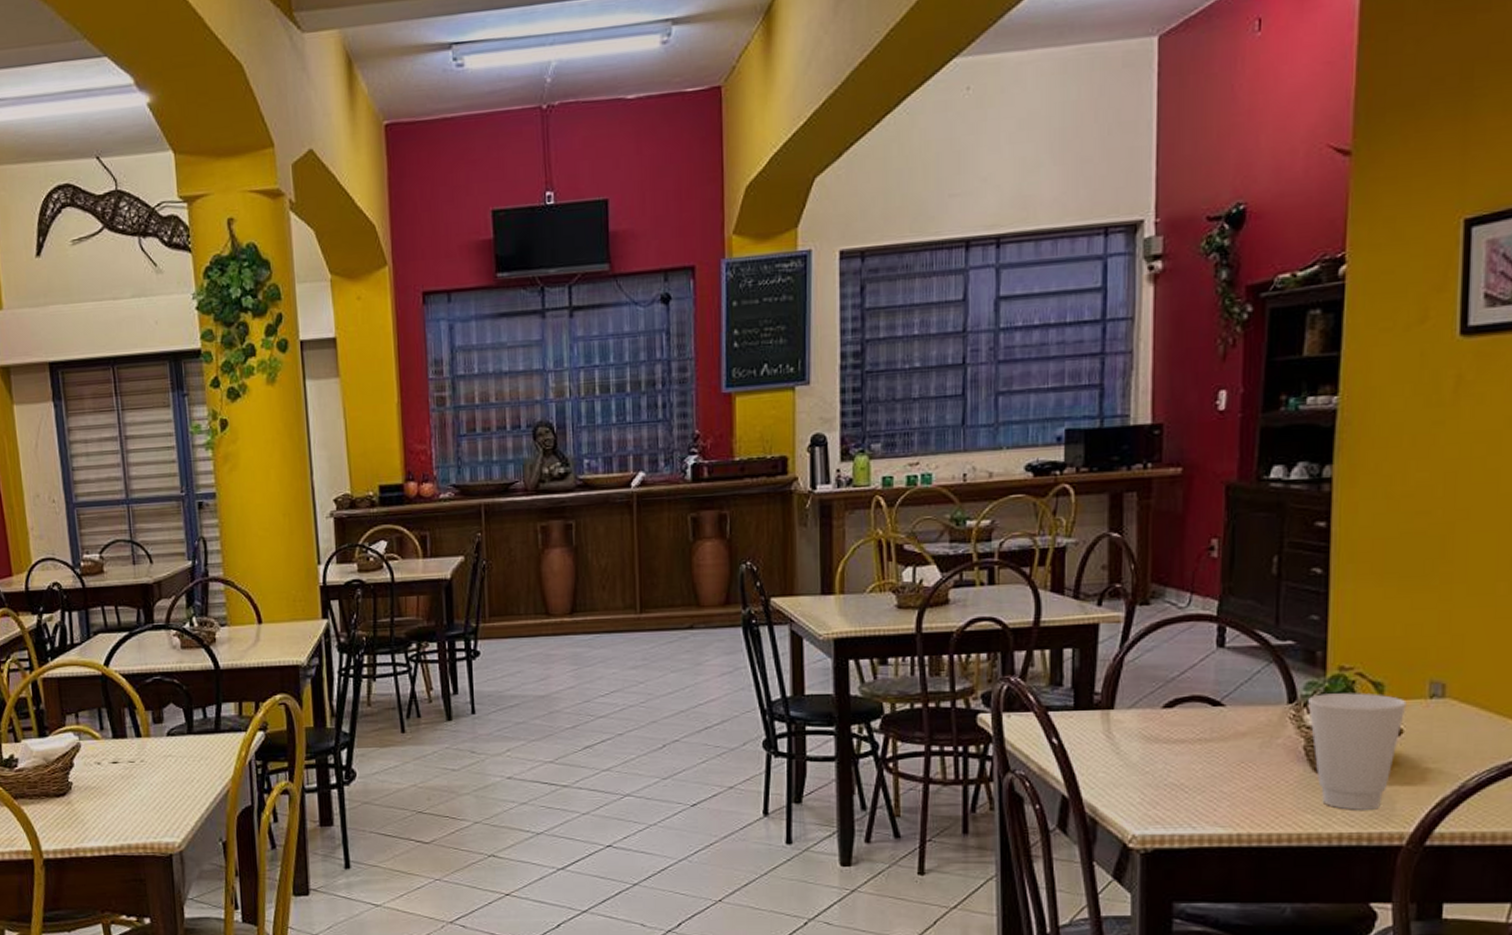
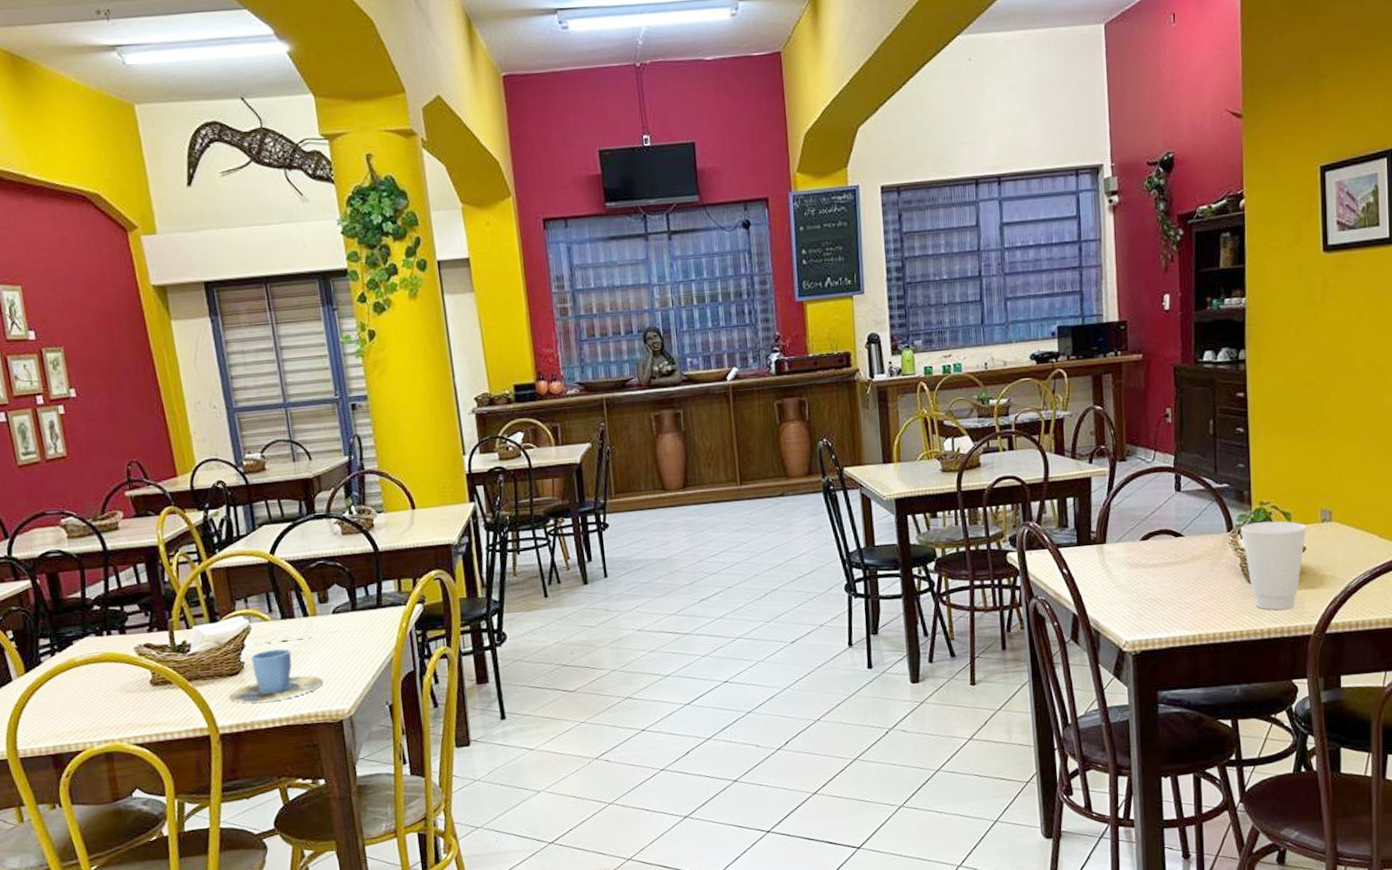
cup: none [55,770,153,828] -> present [229,648,323,703]

